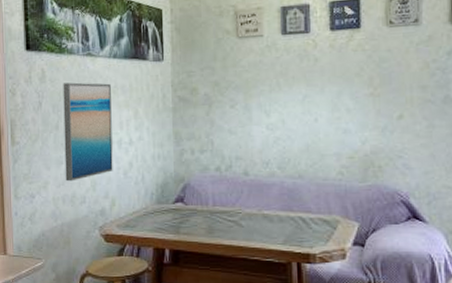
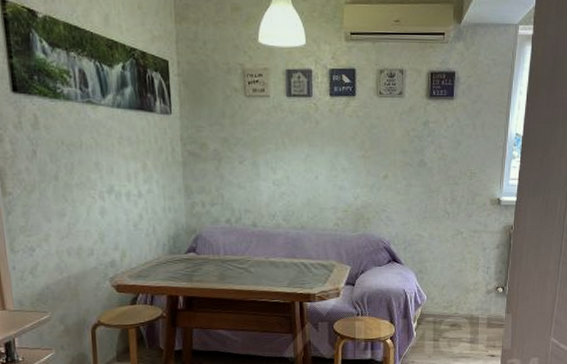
wall art: present [63,82,113,182] -> none [60,131,122,234]

